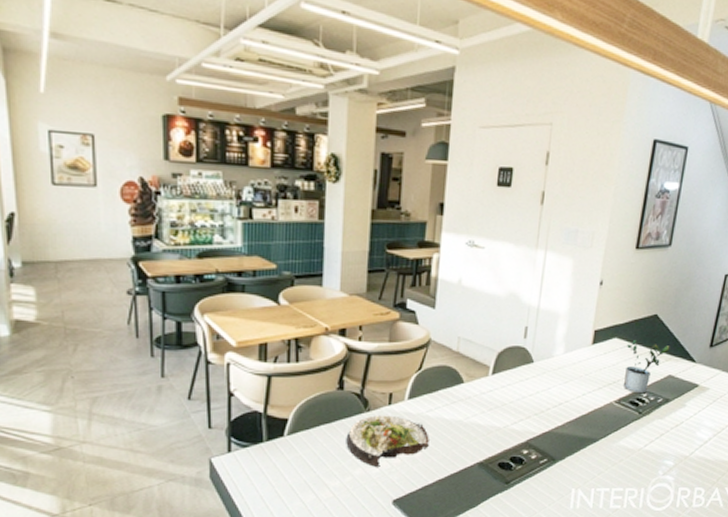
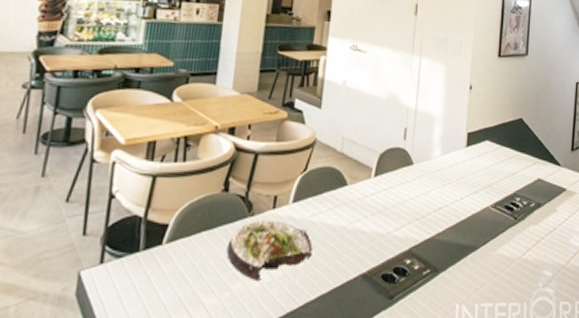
potted plant: present [622,340,670,394] -> none [497,143,536,198]

